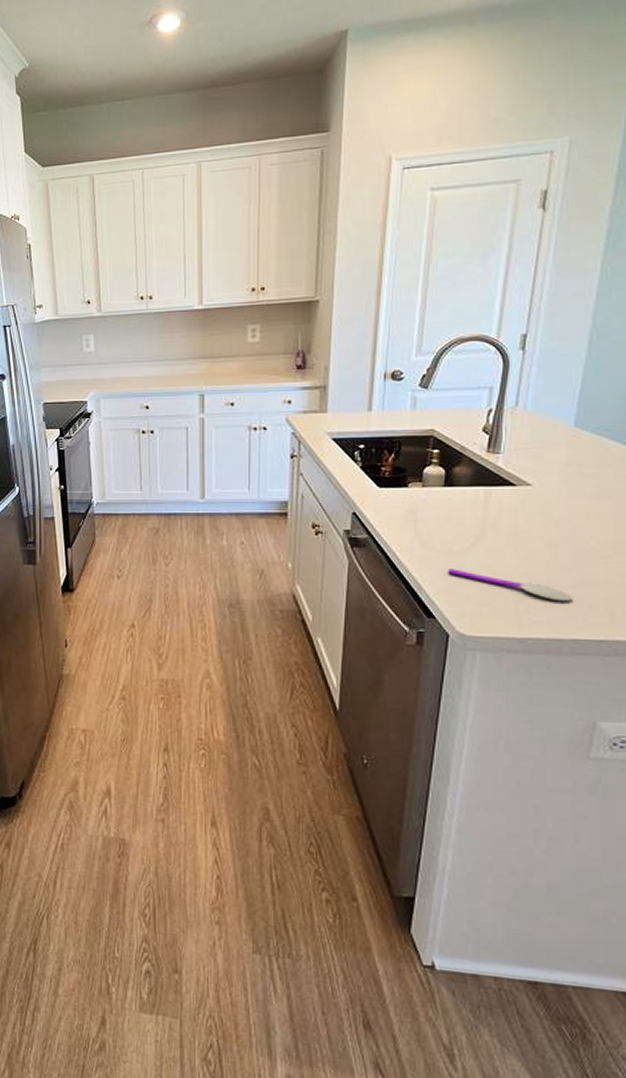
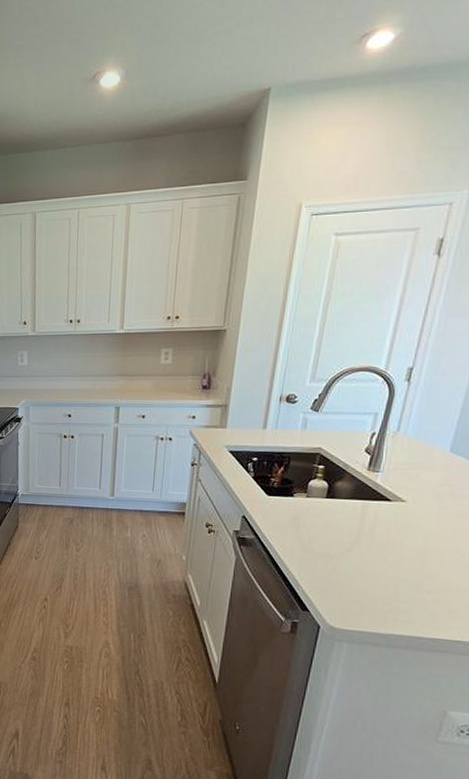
spoon: present [448,569,573,602] -> none [324,569,435,606]

